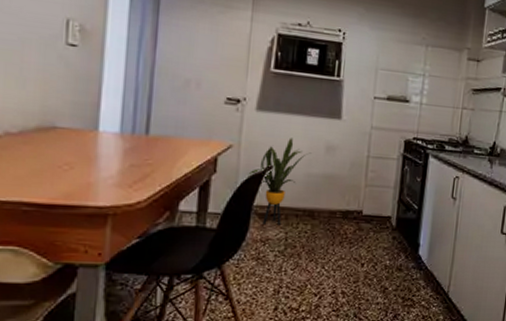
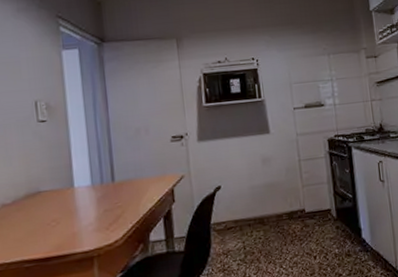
house plant: present [248,138,311,225] -> none [201,158,251,239]

